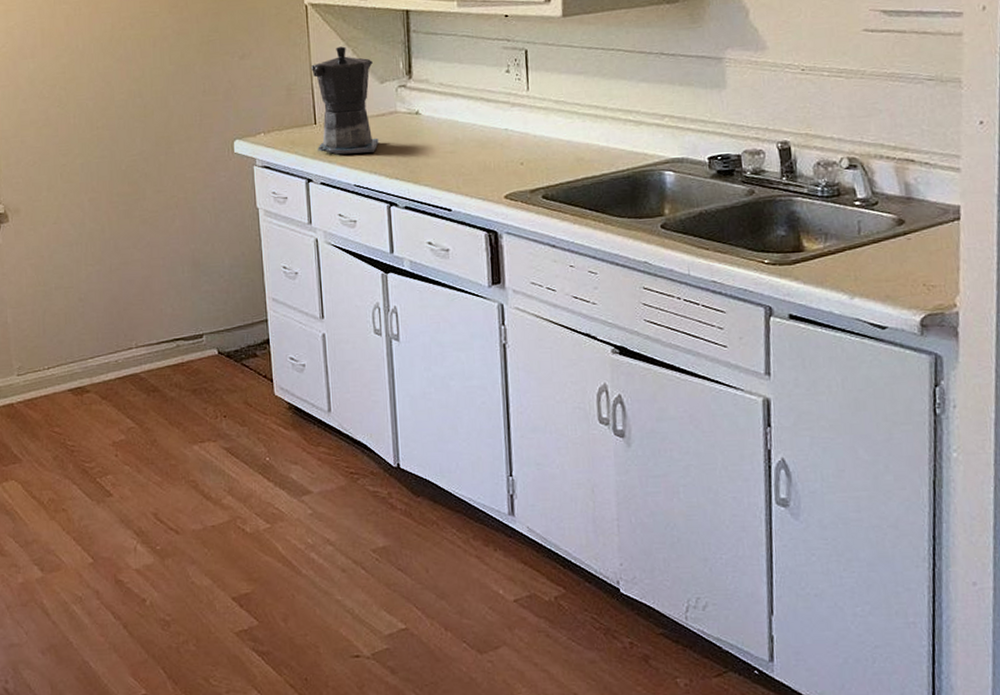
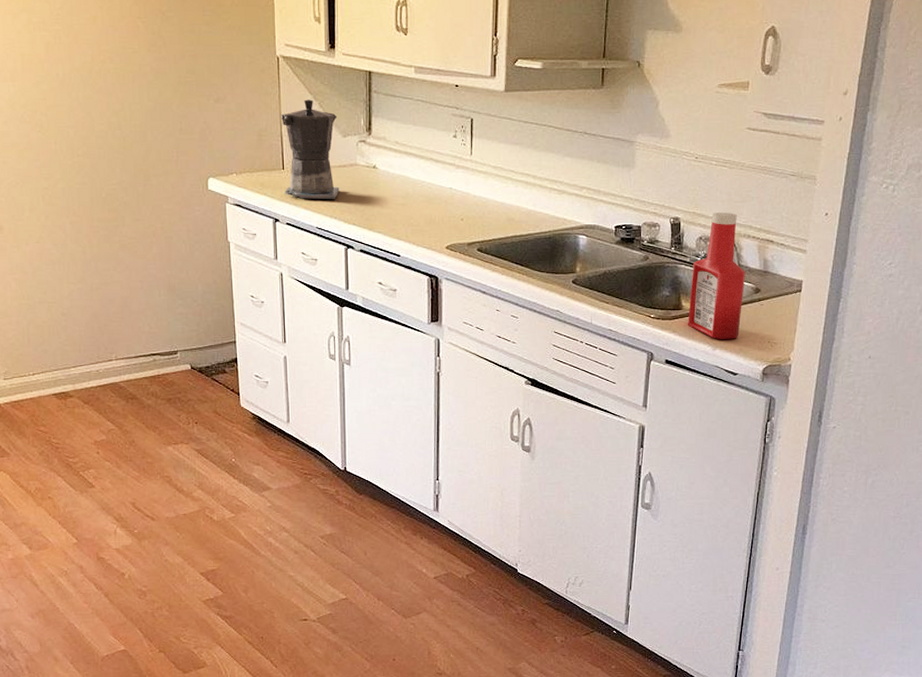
ketchup bottle: none [812,130,883,285] -> present [688,213,746,339]

